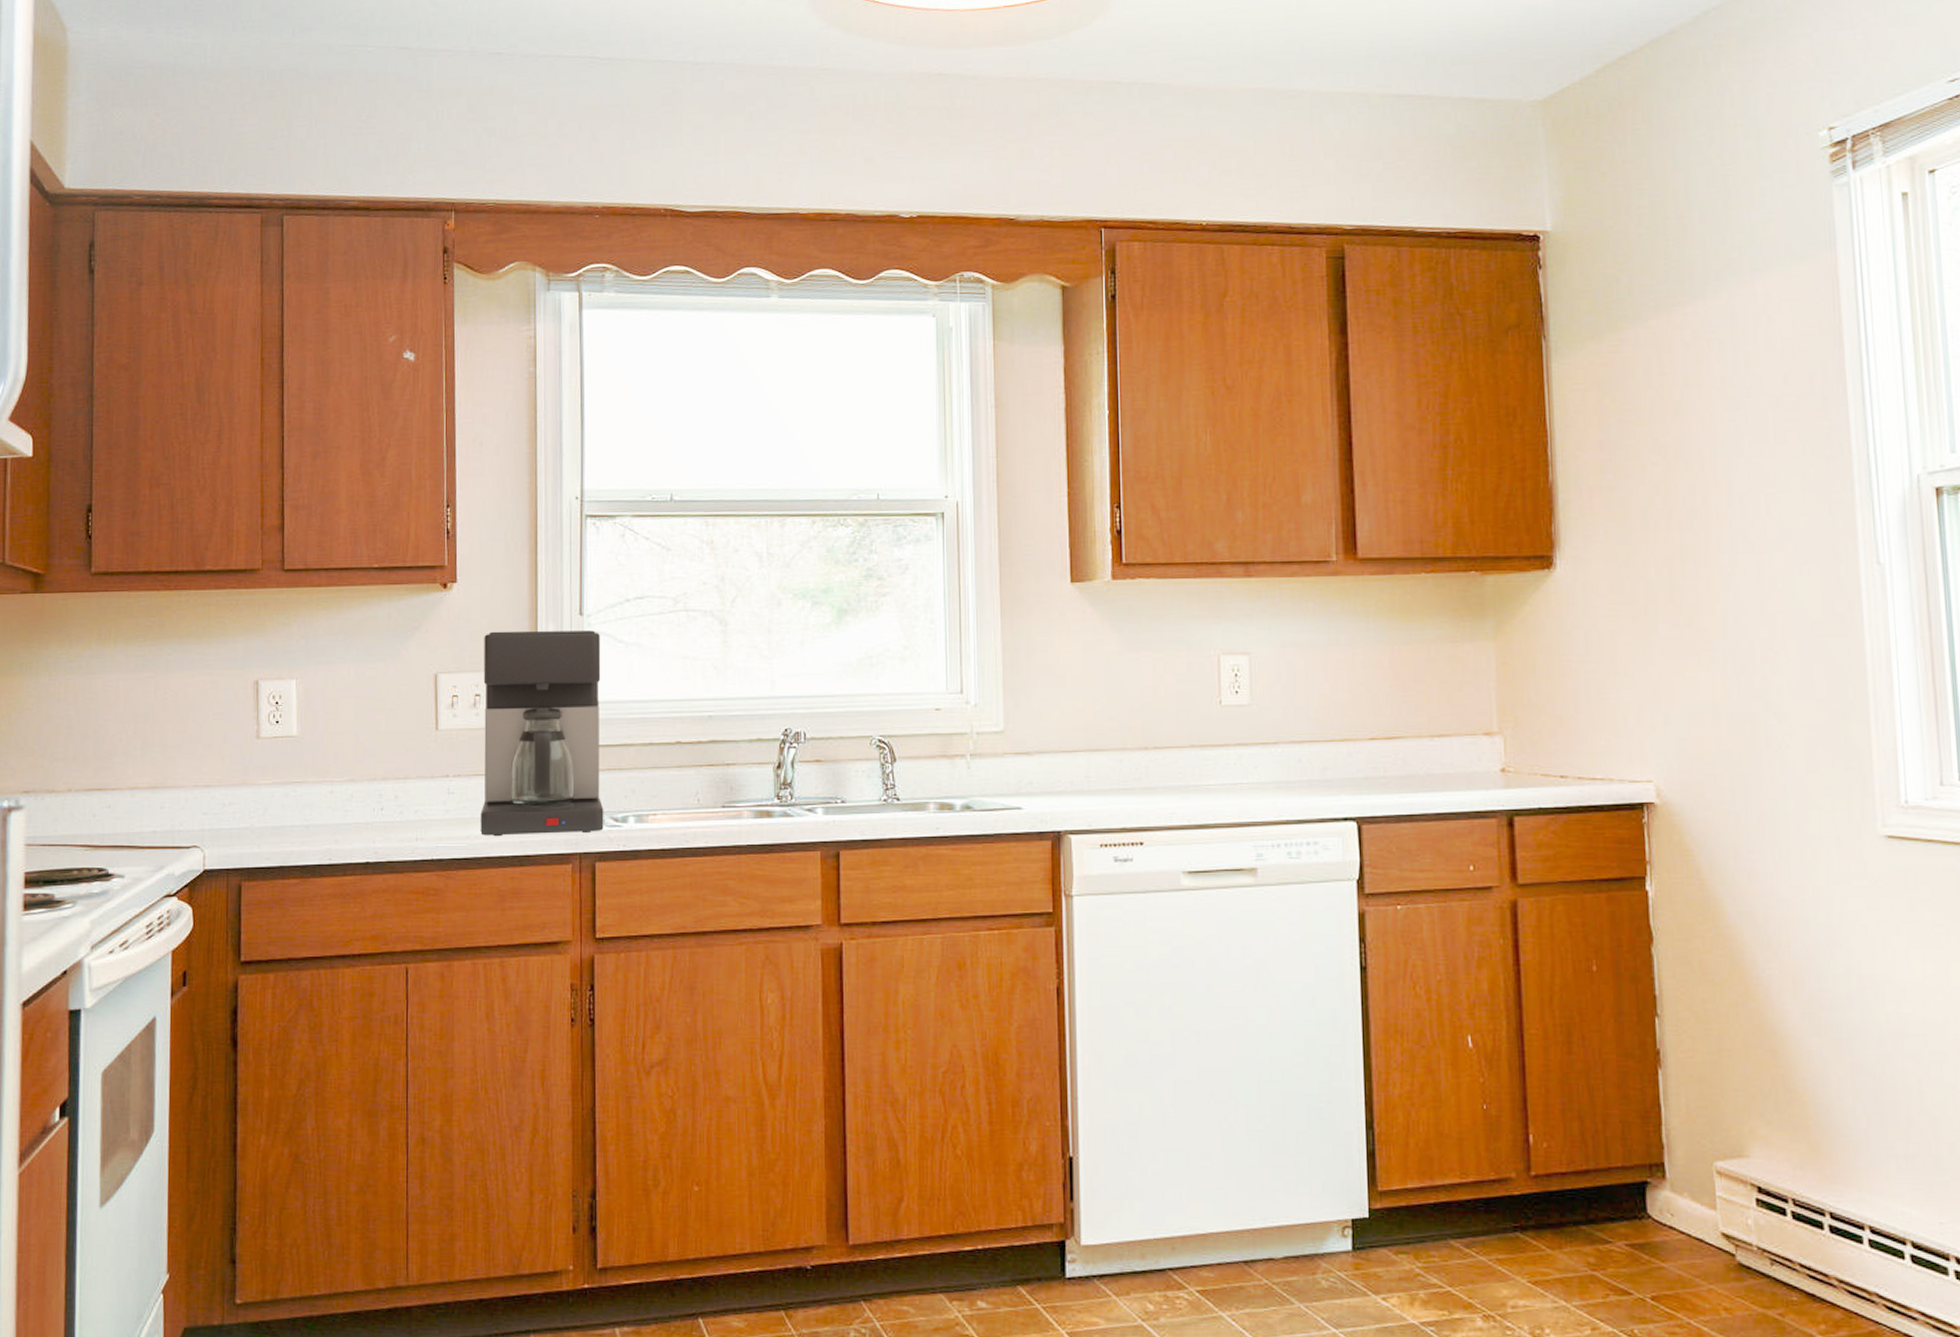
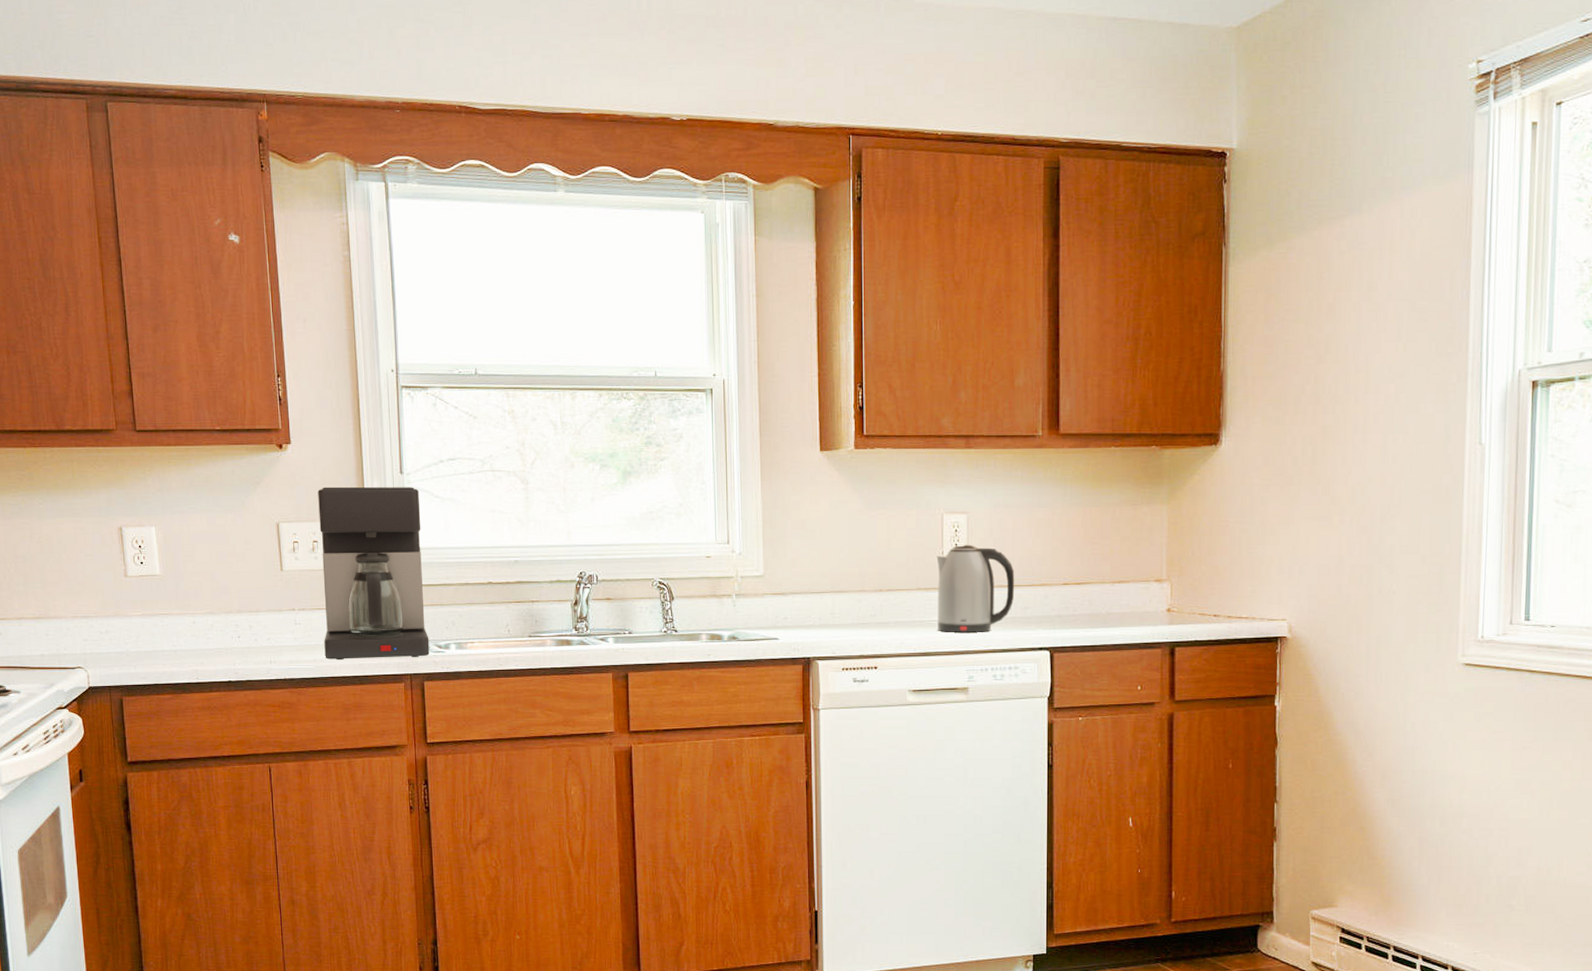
kettle: none [1213,691,1311,799] -> present [936,544,1015,632]

